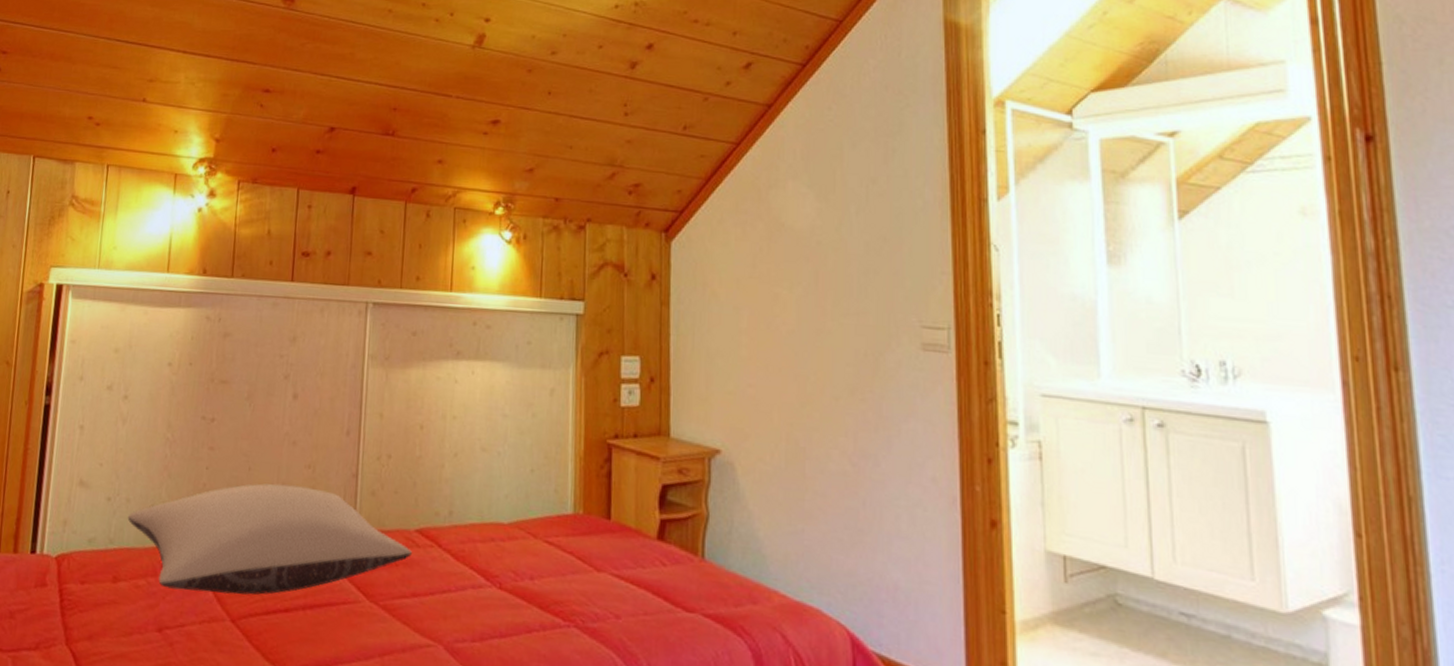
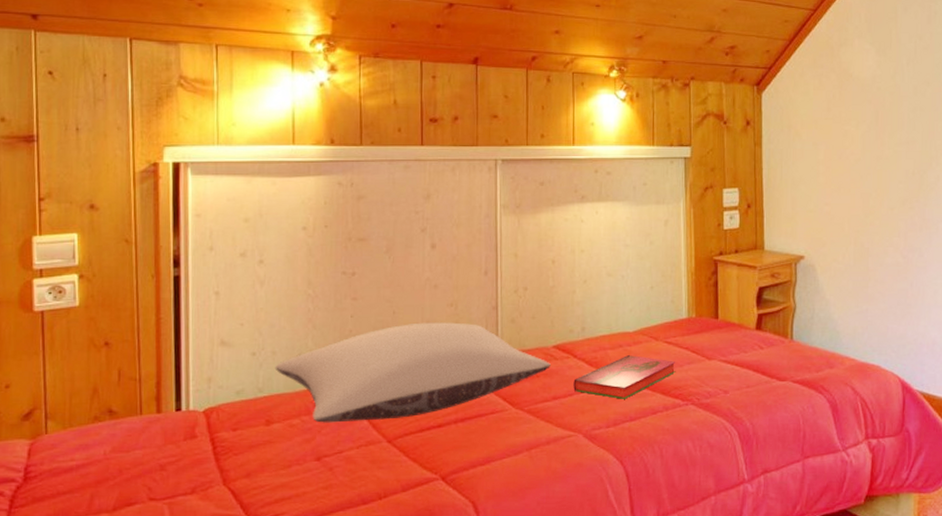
hardback book: none [436,551,557,608] -> present [573,354,676,399]

